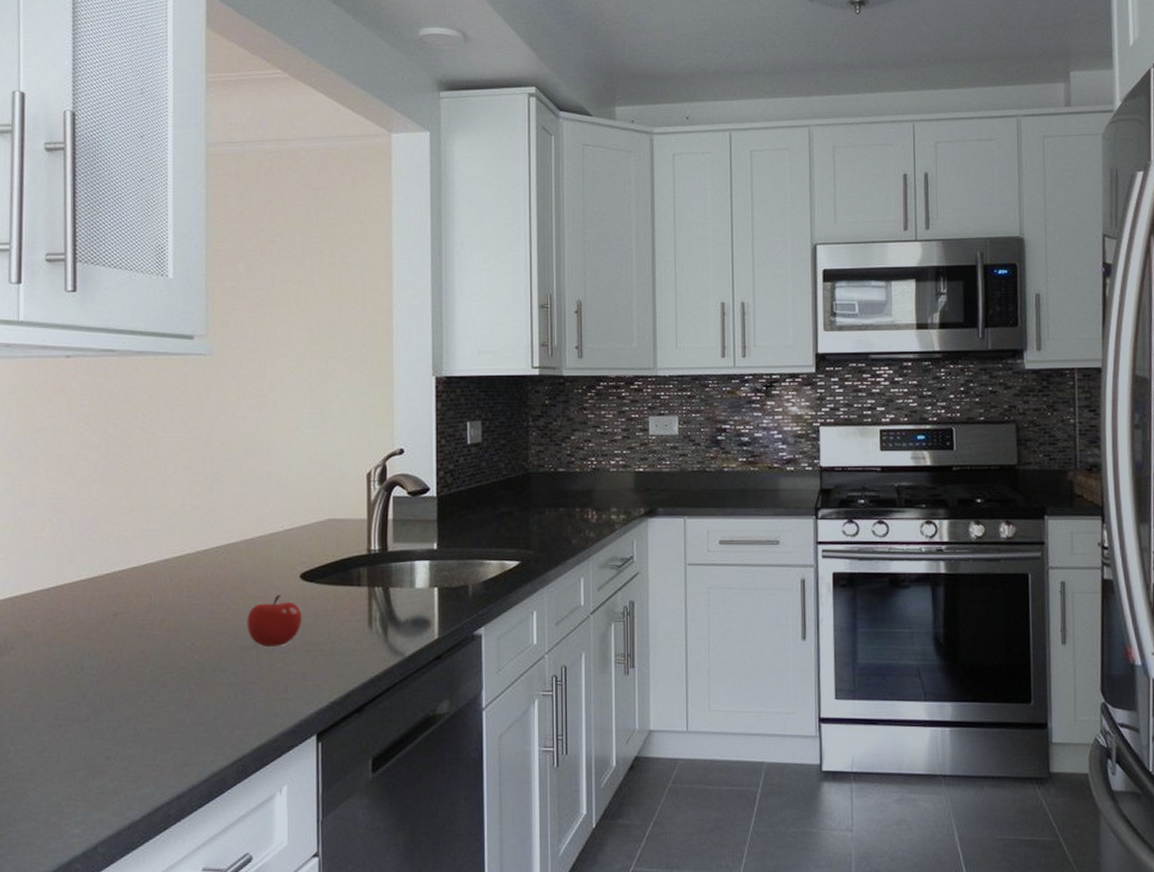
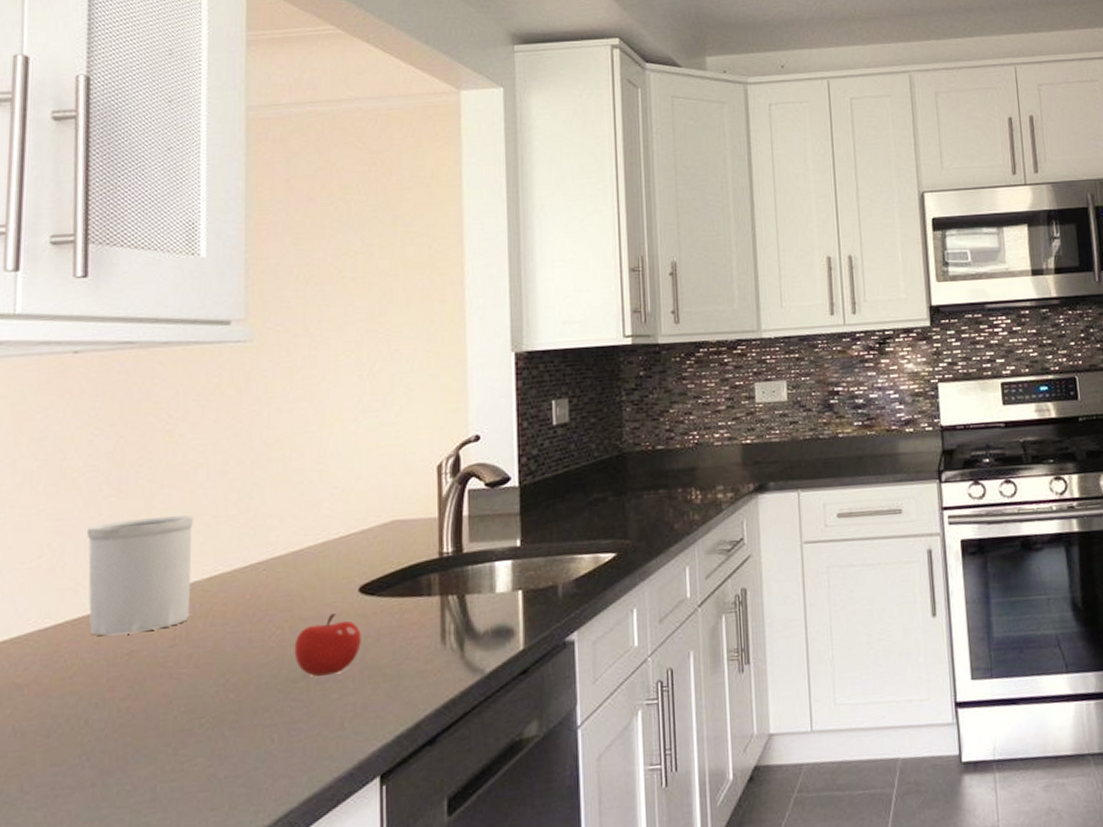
utensil holder: none [79,502,165,599] -> present [86,515,194,636]

